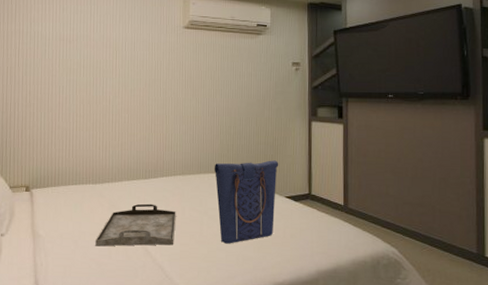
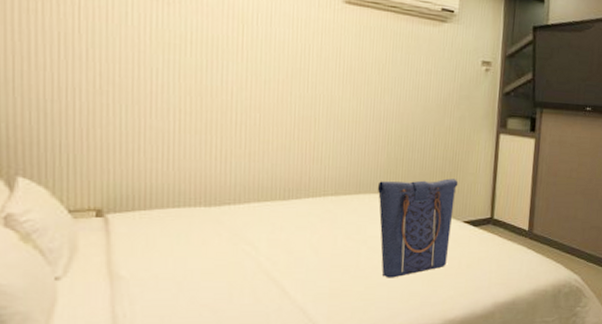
serving tray: present [95,203,176,247] -> none [209,231,325,288]

